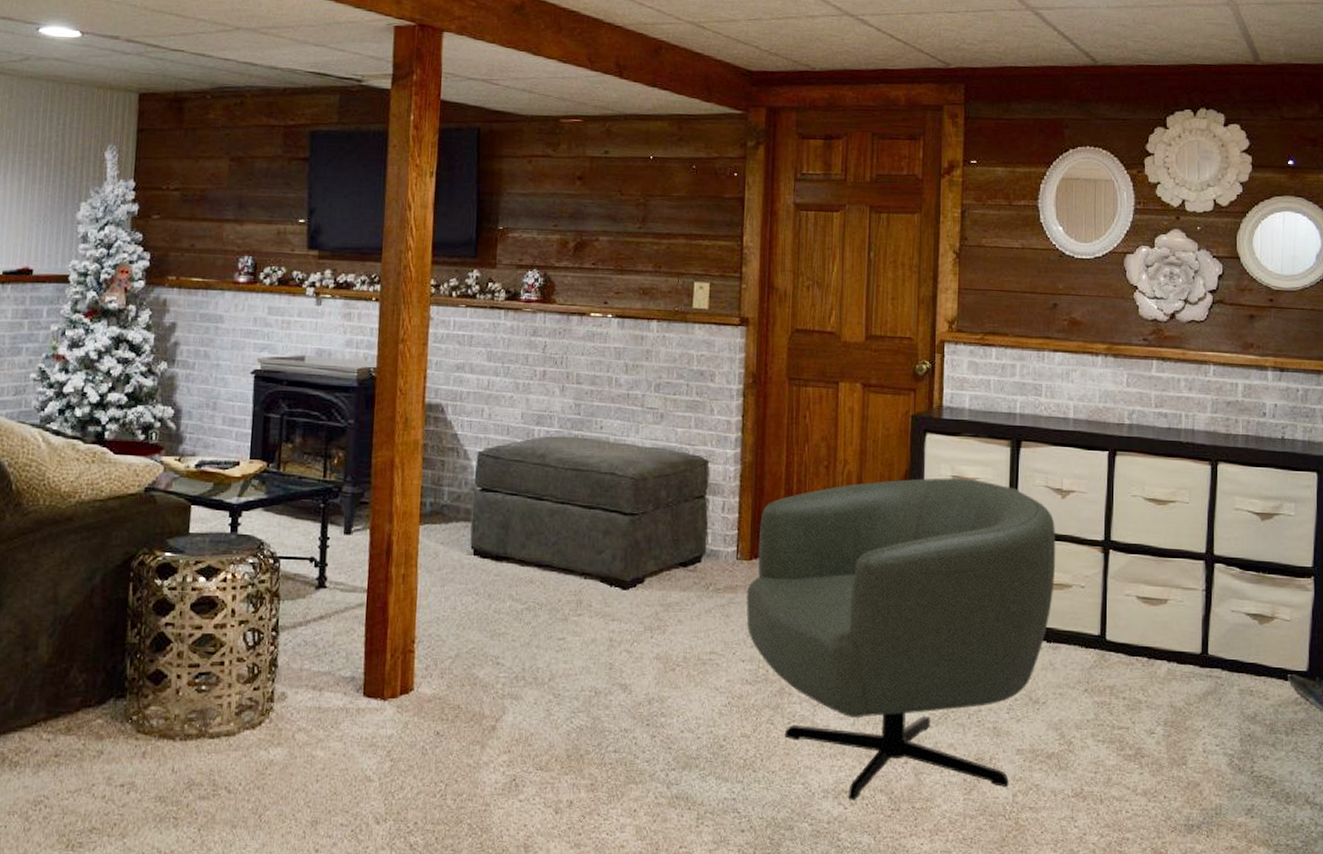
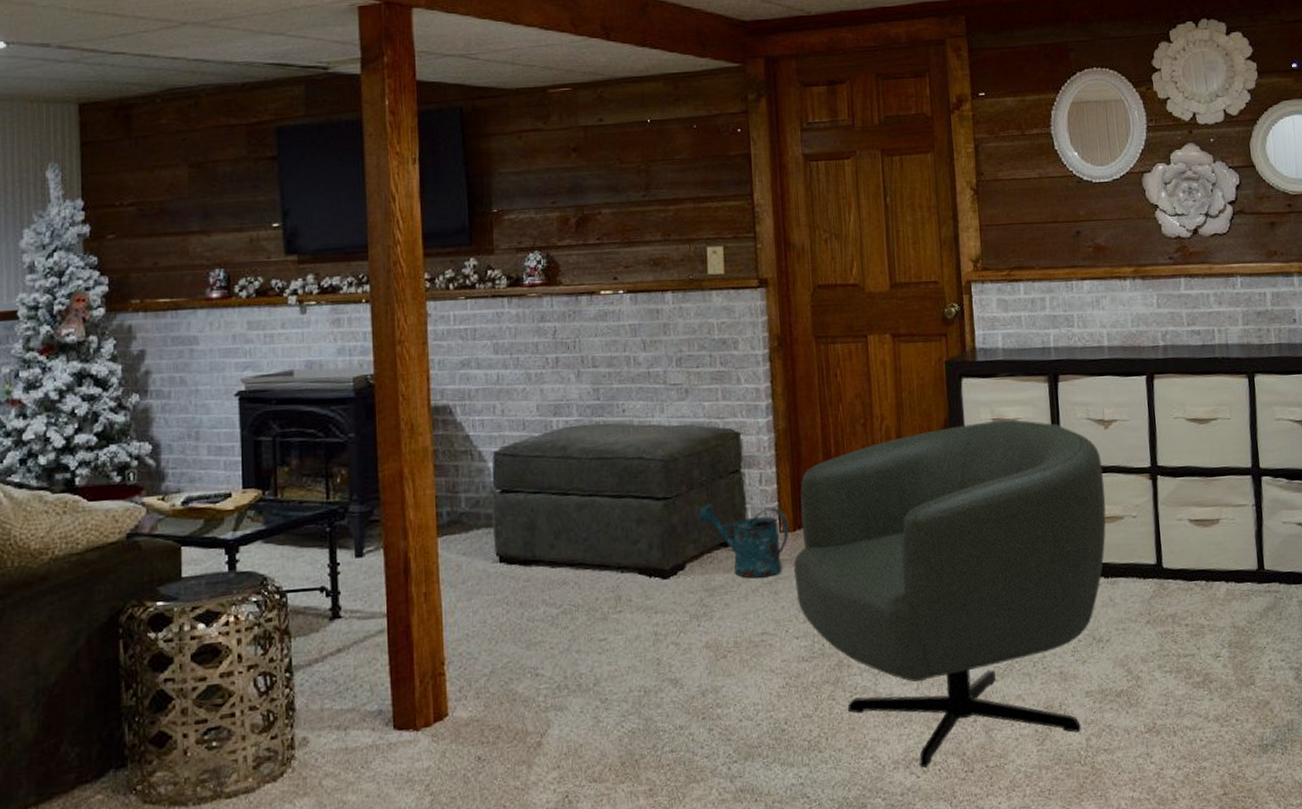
watering can: none [661,523,746,600] -> present [698,502,790,579]

